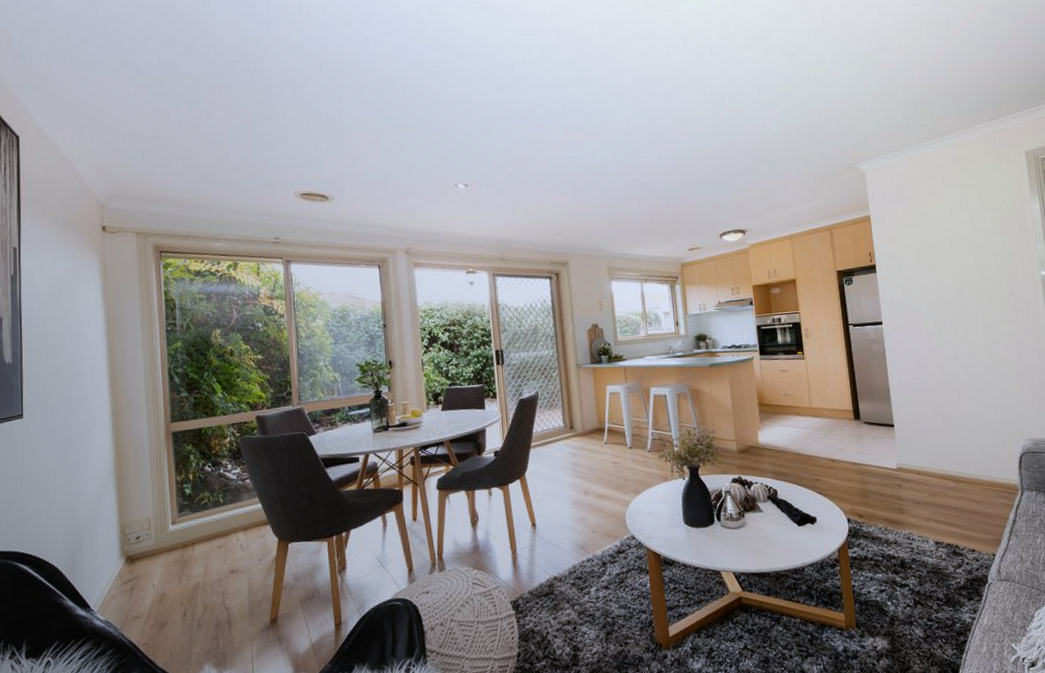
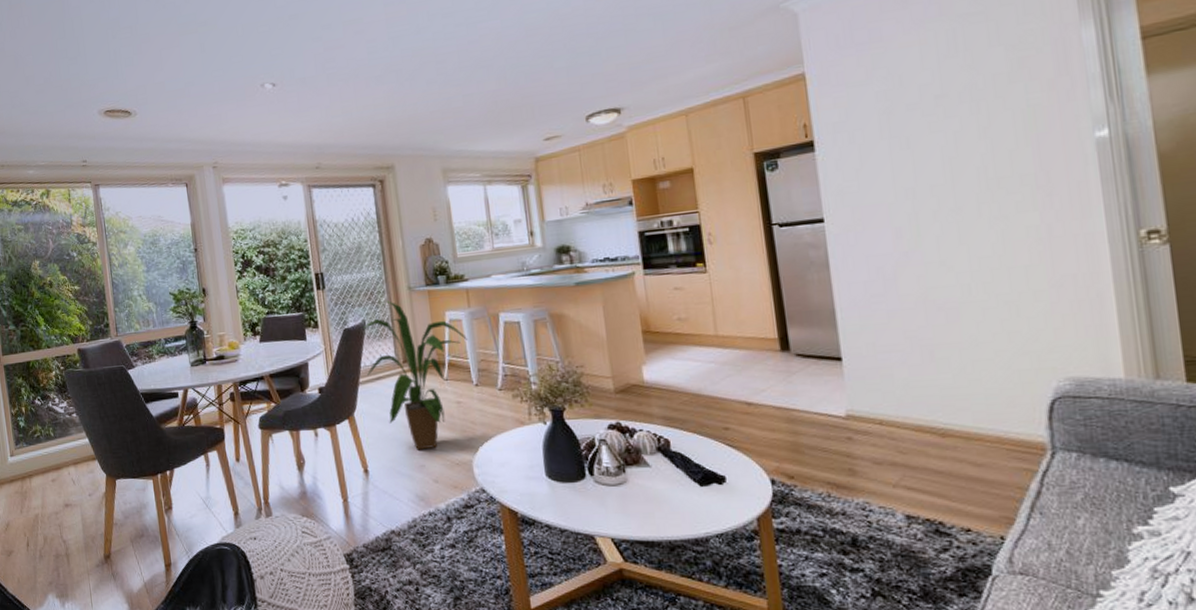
house plant: none [536,376,625,505] -> present [363,301,469,450]

